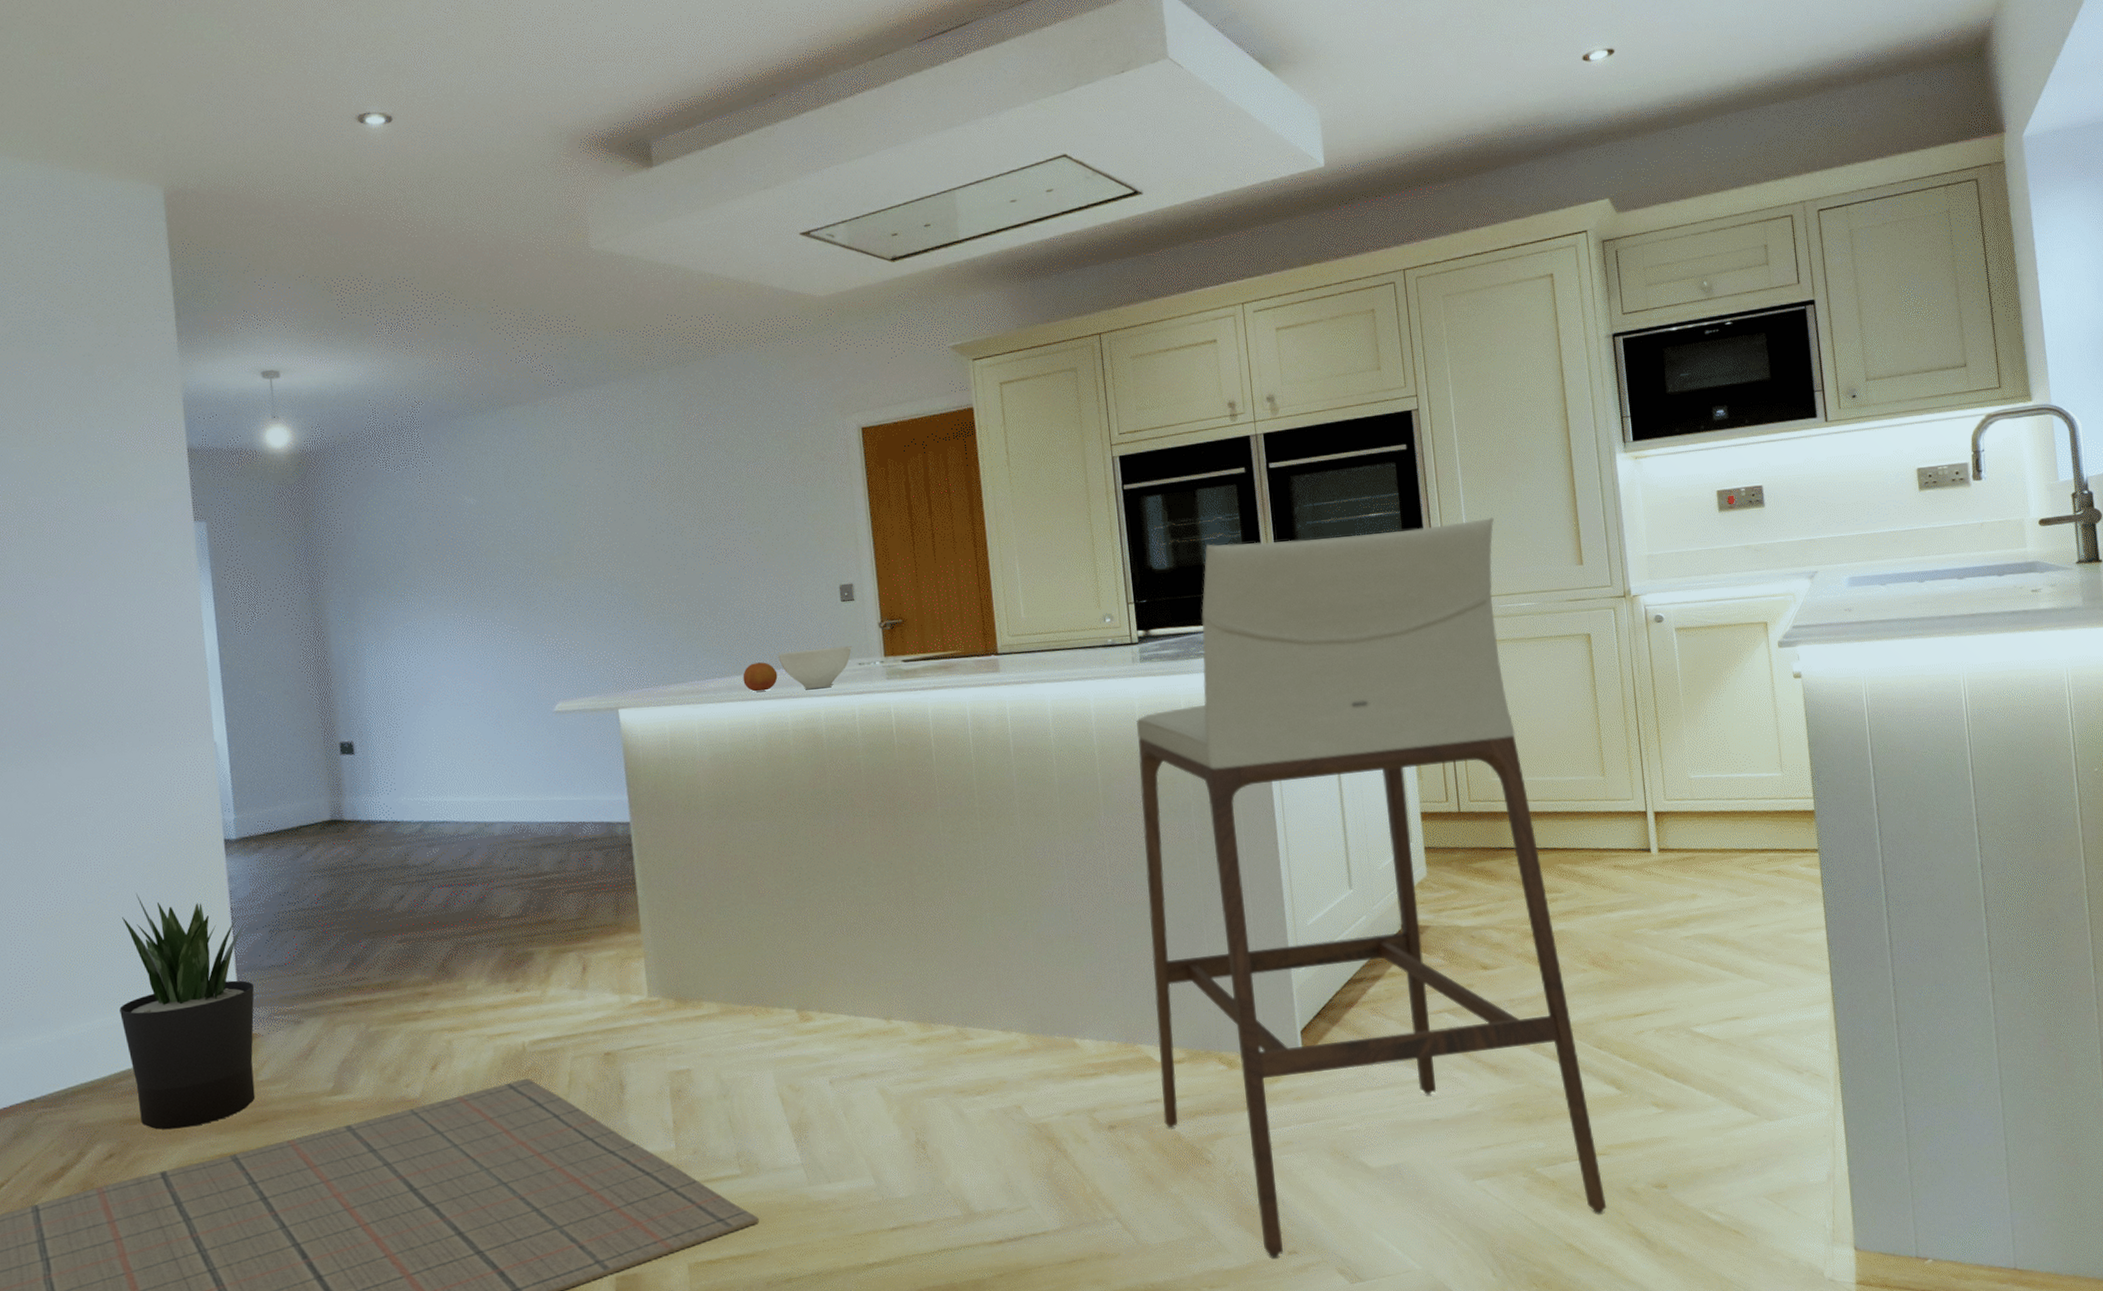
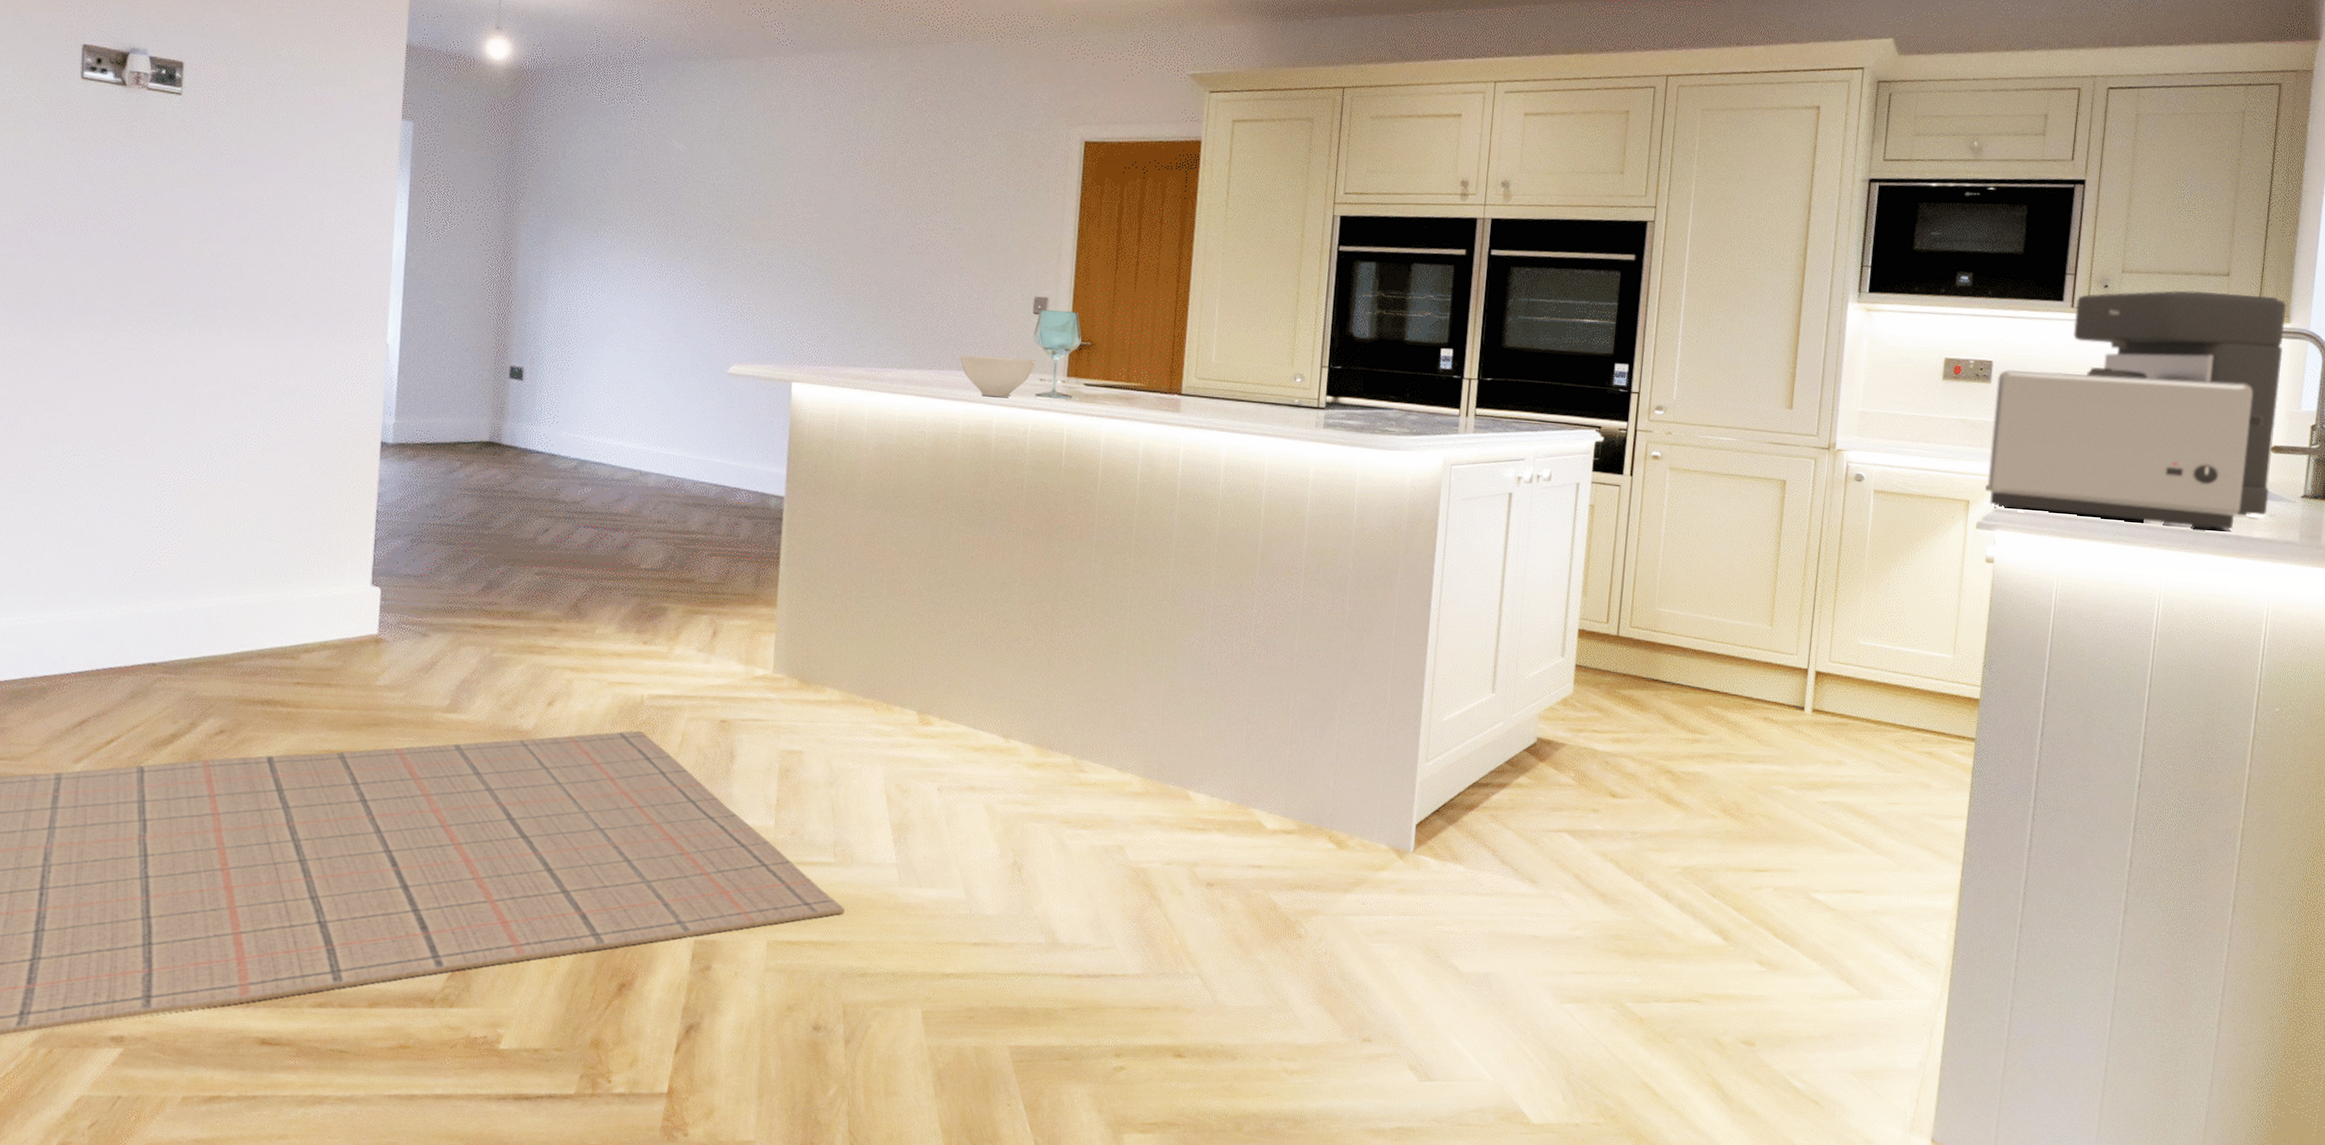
planter: present [119,892,256,1130] -> none [252,478,388,718]
fruit: present [743,662,778,692] -> none [921,360,957,390]
wine glass: none [844,592,894,682] -> present [1032,310,1082,400]
bar stool: present [1136,517,1607,1257] -> none [1263,321,1710,1058]
toaster: none [1770,465,2027,623] -> present [1985,369,2264,529]
coffee maker: none [1828,378,2048,592] -> present [2073,290,2286,517]

